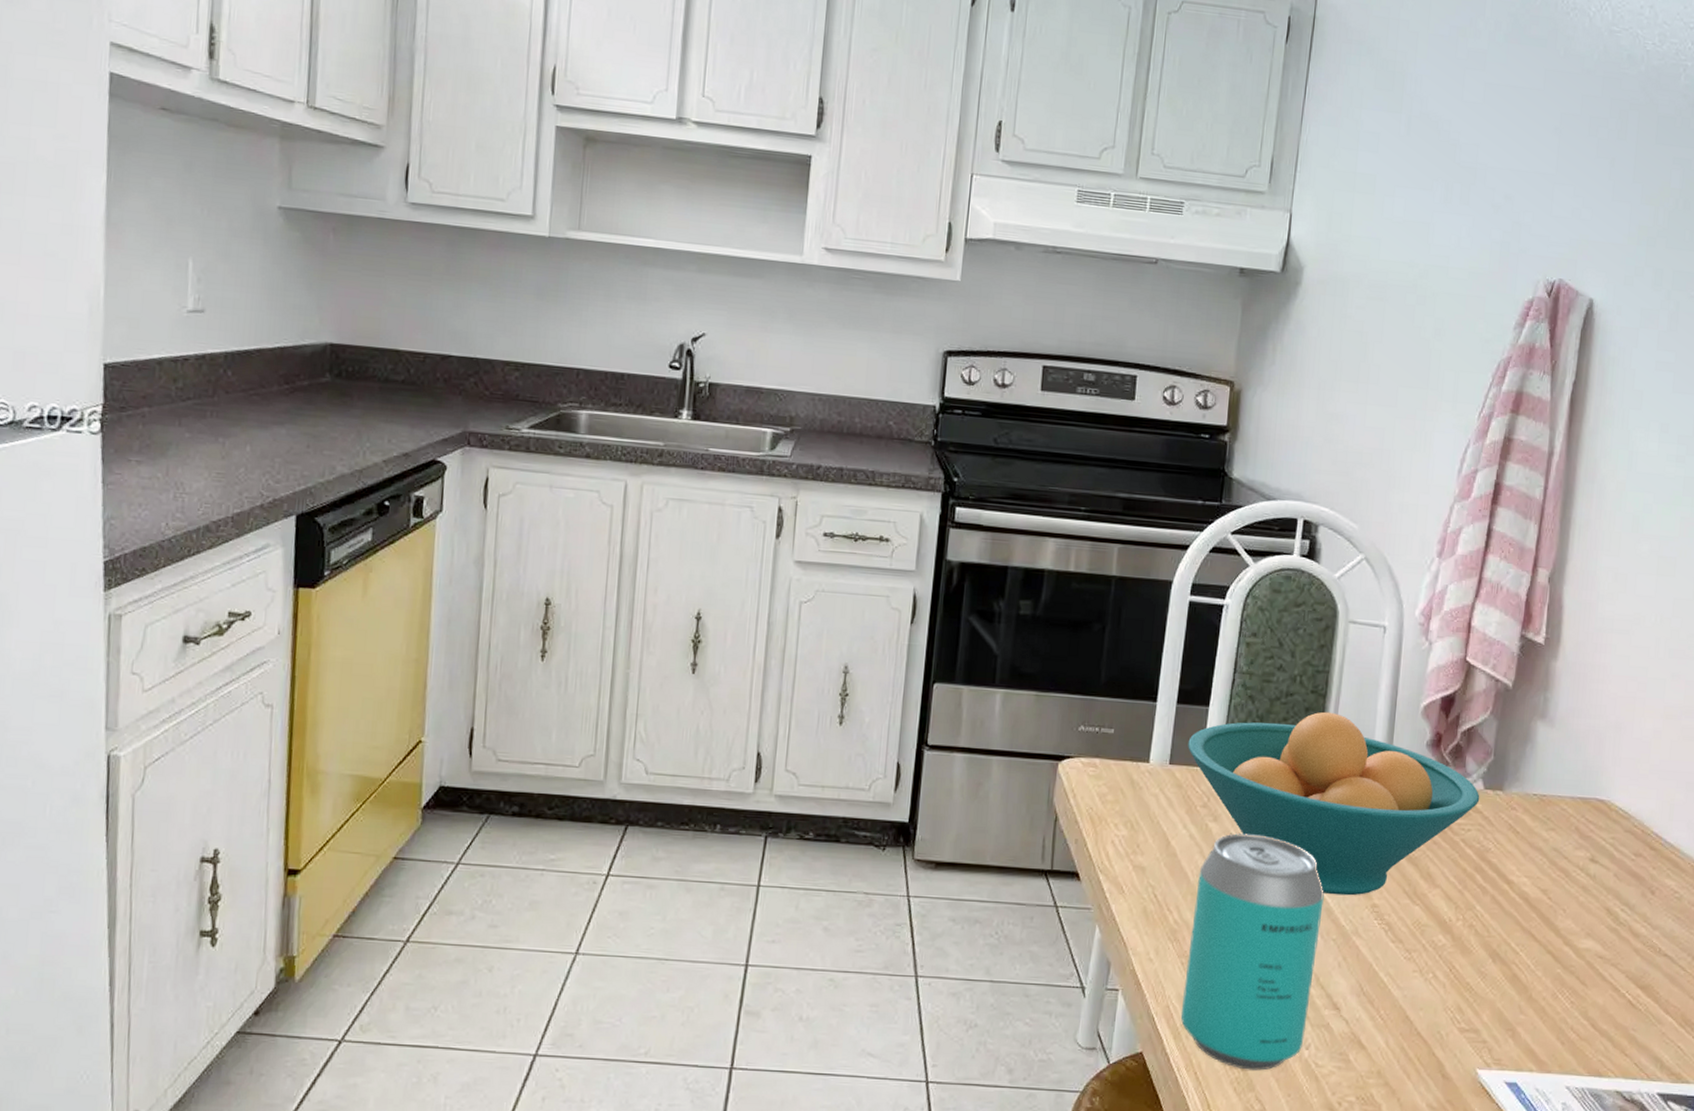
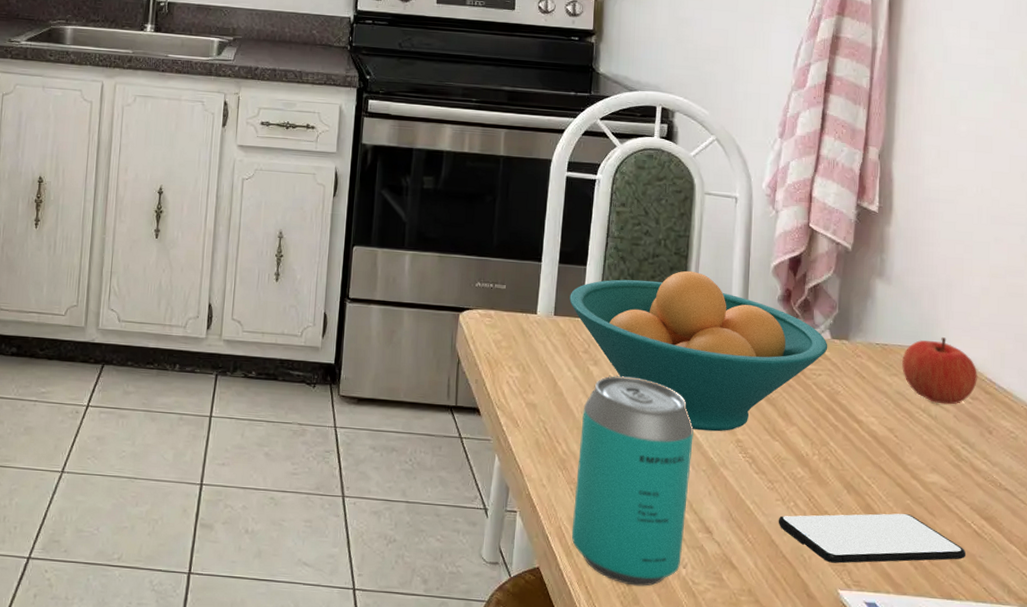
smartphone: none [1414,984,1619,1040] -> present [778,513,966,564]
apple: none [1560,787,1643,862] -> present [902,337,977,405]

